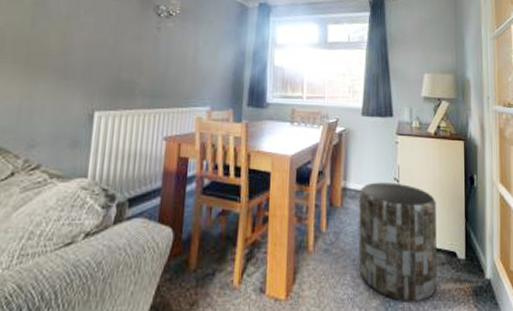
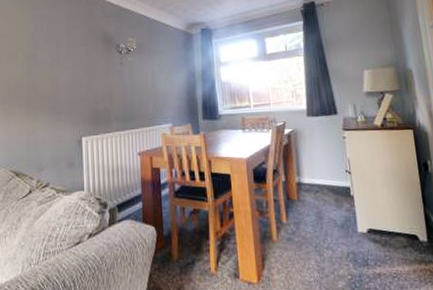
side table: present [358,182,438,301] -> none [314,174,402,282]

